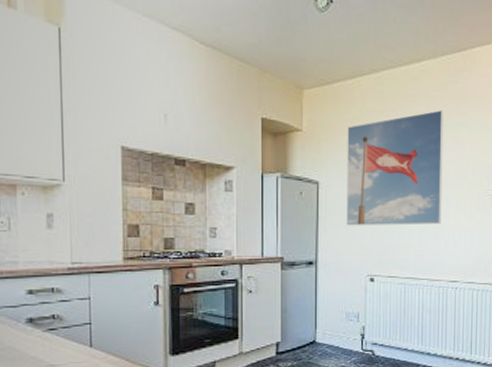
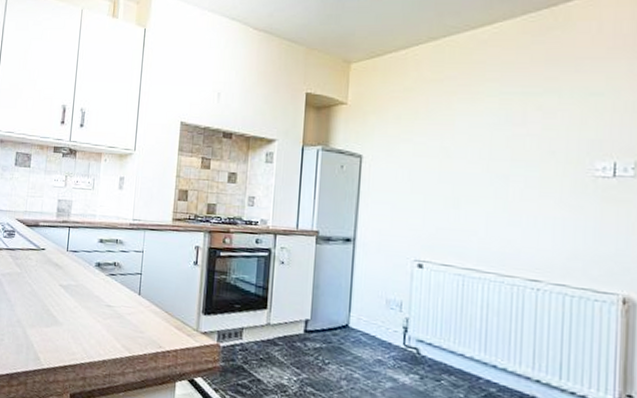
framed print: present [346,110,444,226] -> none [391,76,524,209]

